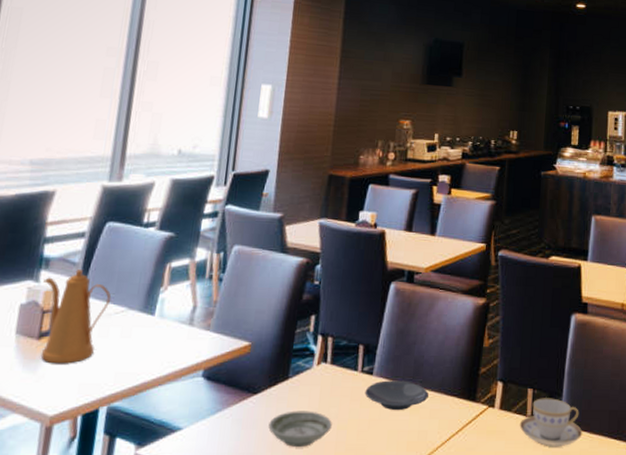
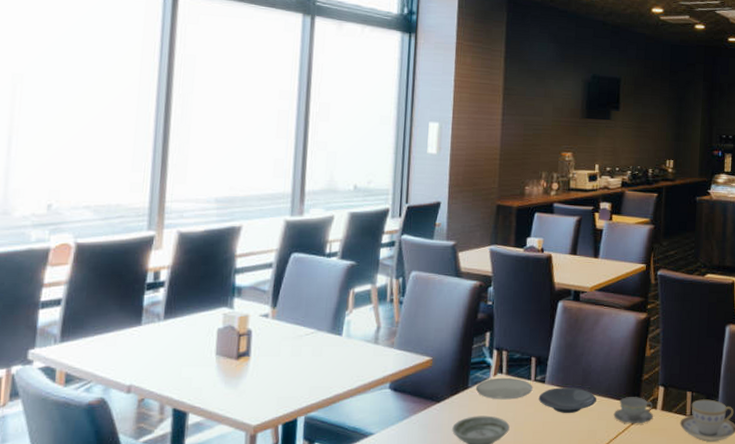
coffee pot: present [40,270,112,364] -> none [237,297,301,381]
plate: none [296,367,360,393] -> present [475,377,533,400]
teacup: none [446,393,490,425] -> present [613,397,653,424]

